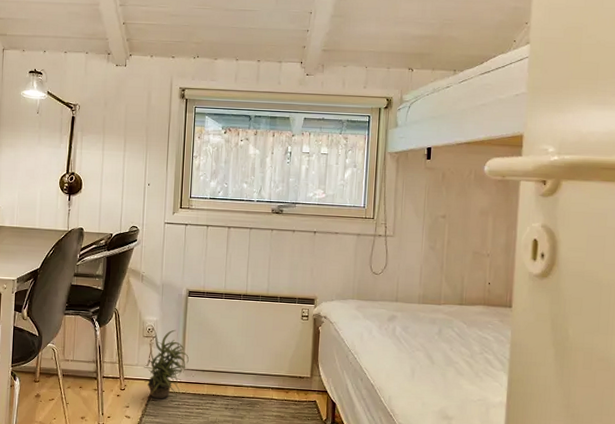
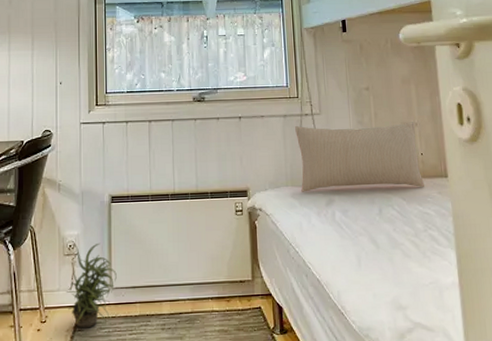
pillow: none [366,245,487,314] -> present [295,122,424,192]

